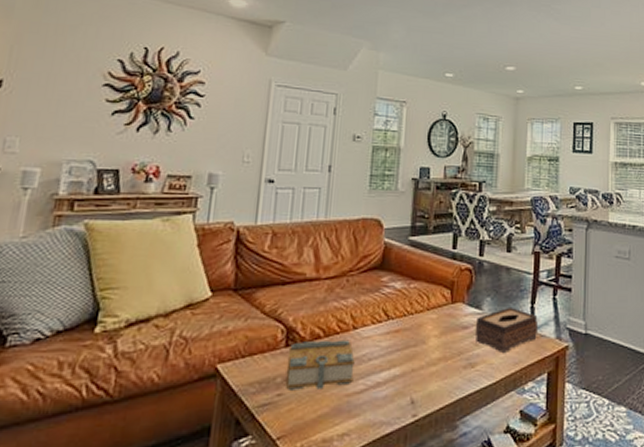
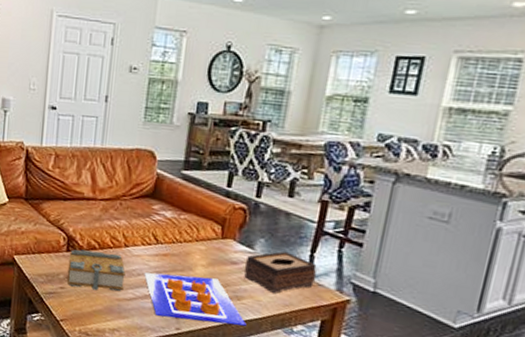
poster: none [375,348,482,404] -> present [144,272,247,326]

